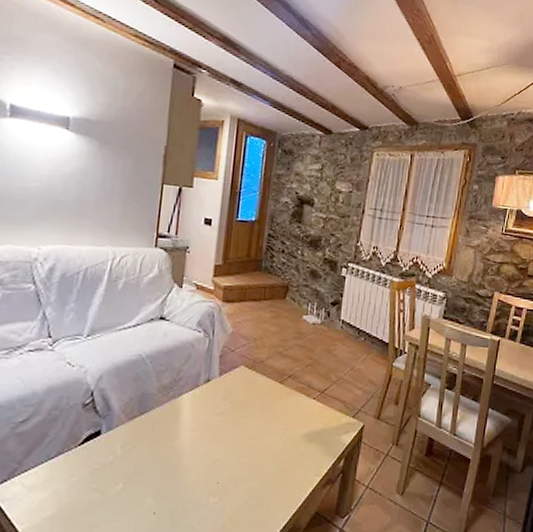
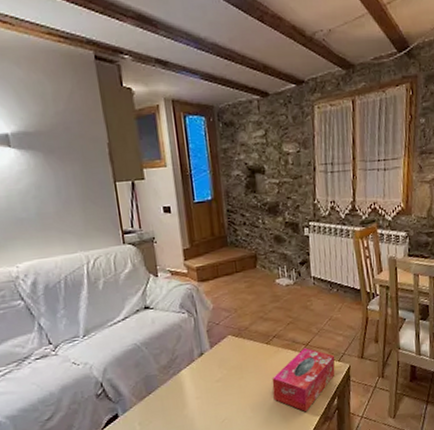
tissue box: none [275,395,350,468] -> present [271,348,336,411]

